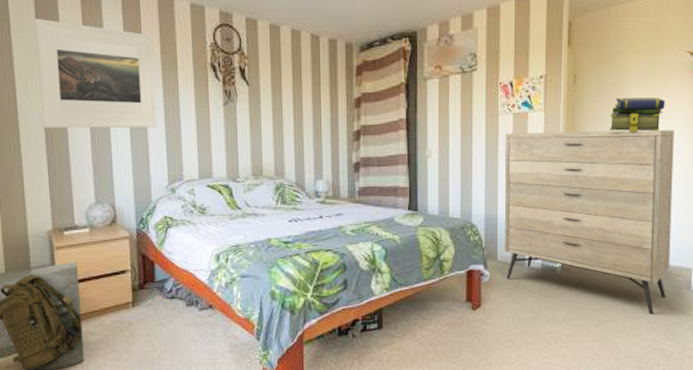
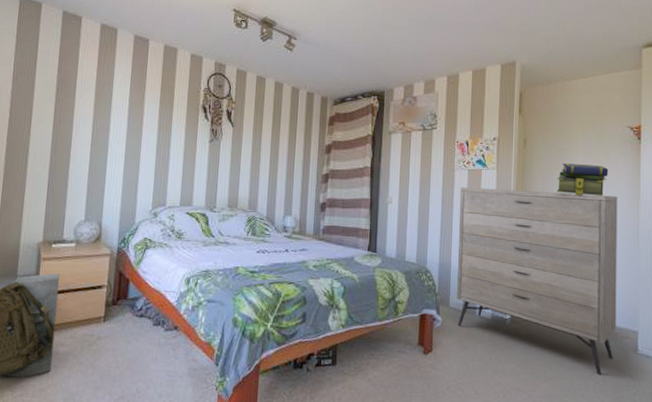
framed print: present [35,18,157,129] -> none [49,56,156,158]

